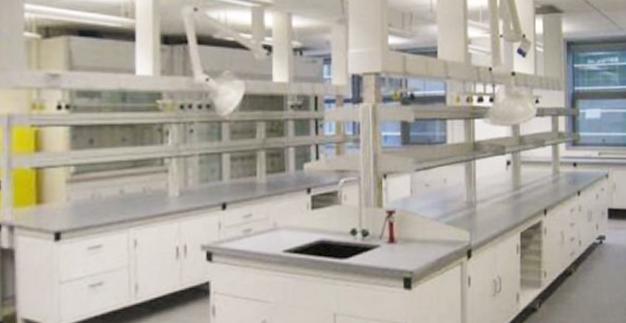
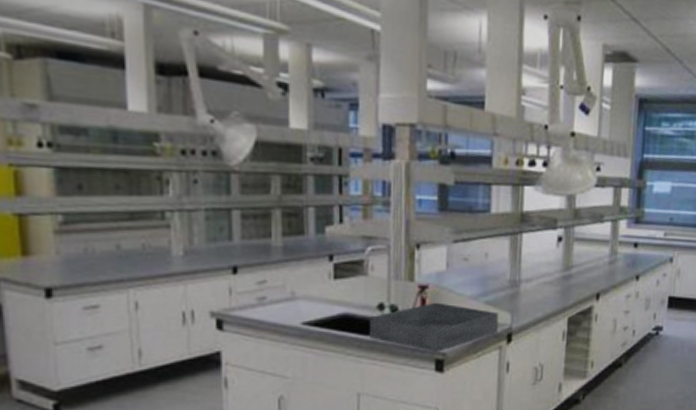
storage tray: none [343,225,459,271] -> present [369,302,499,352]

